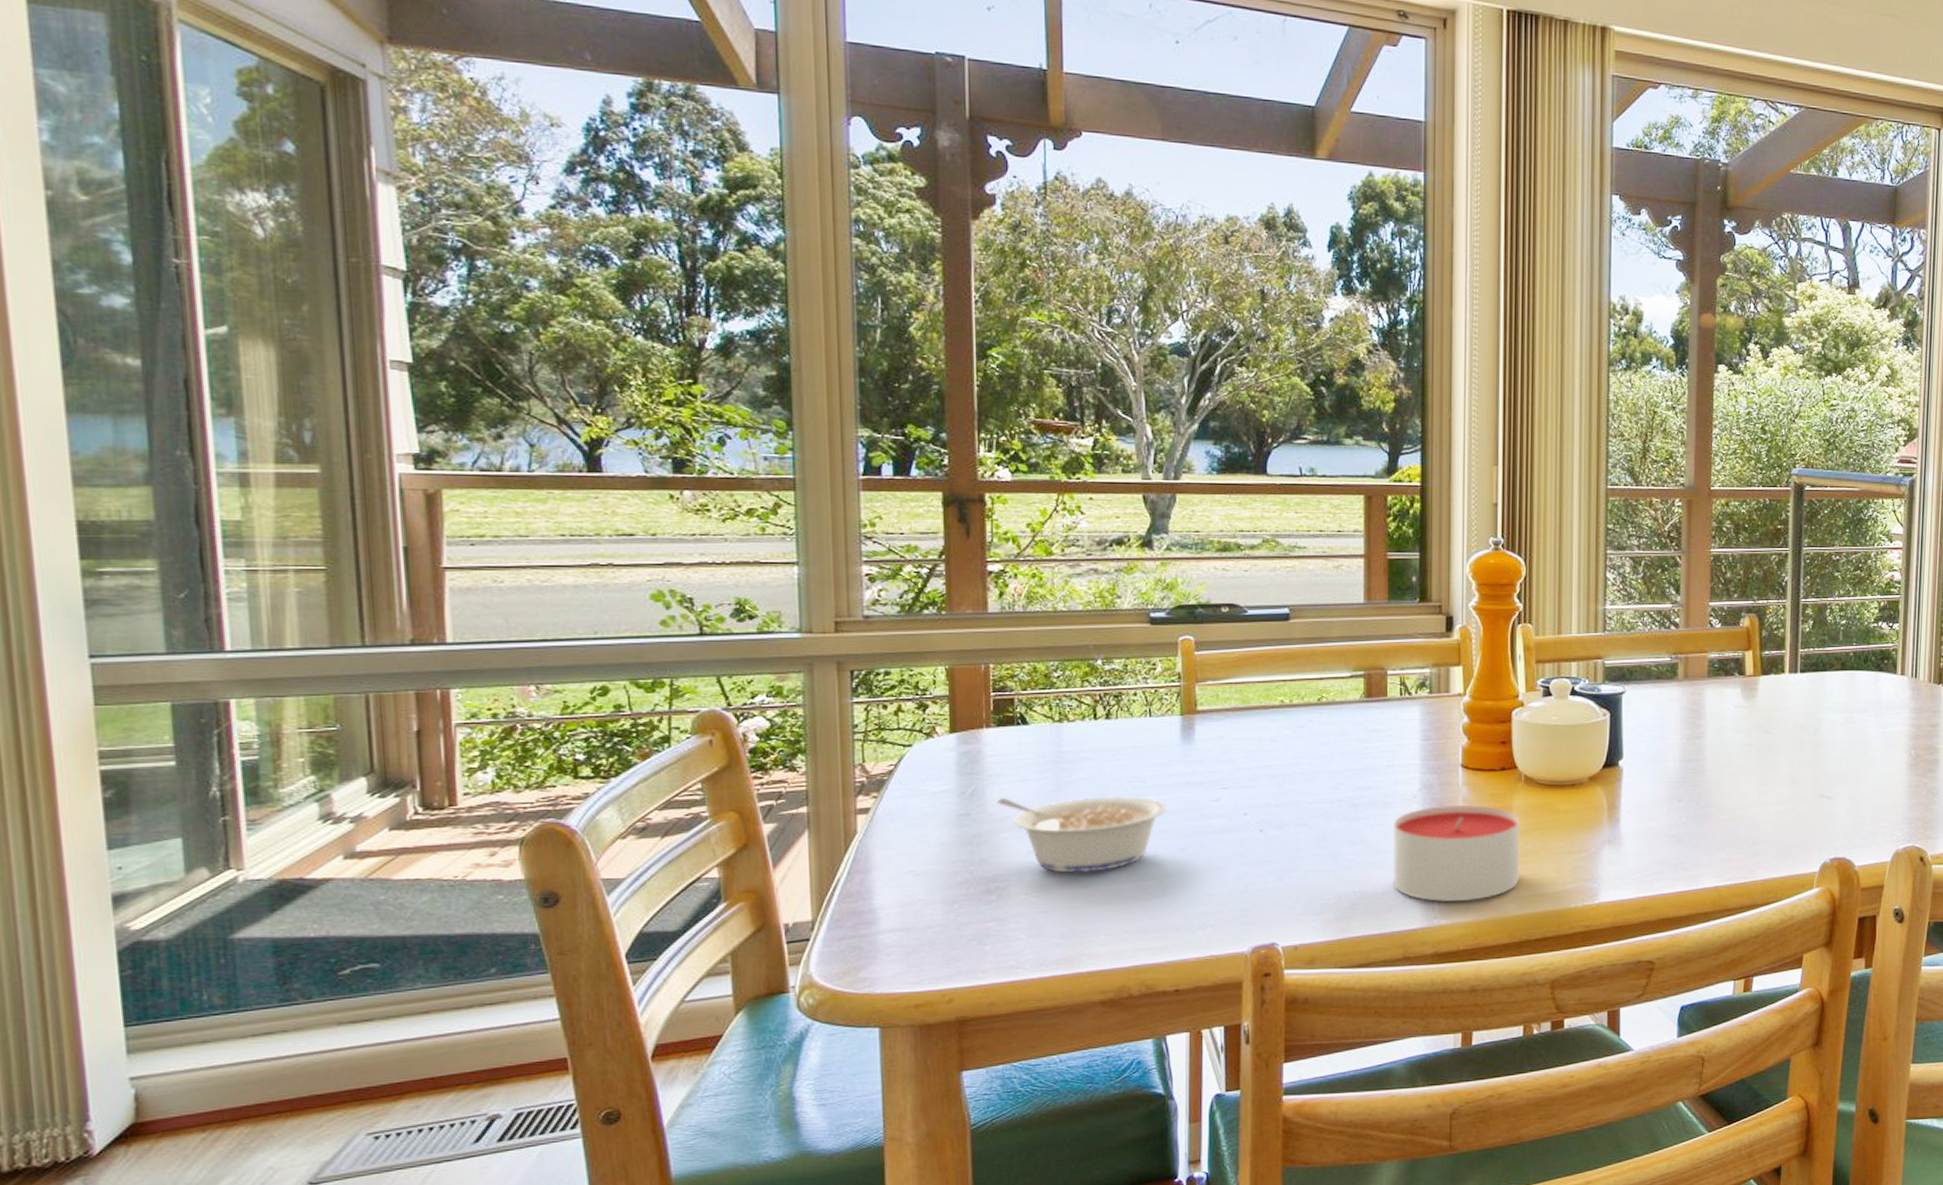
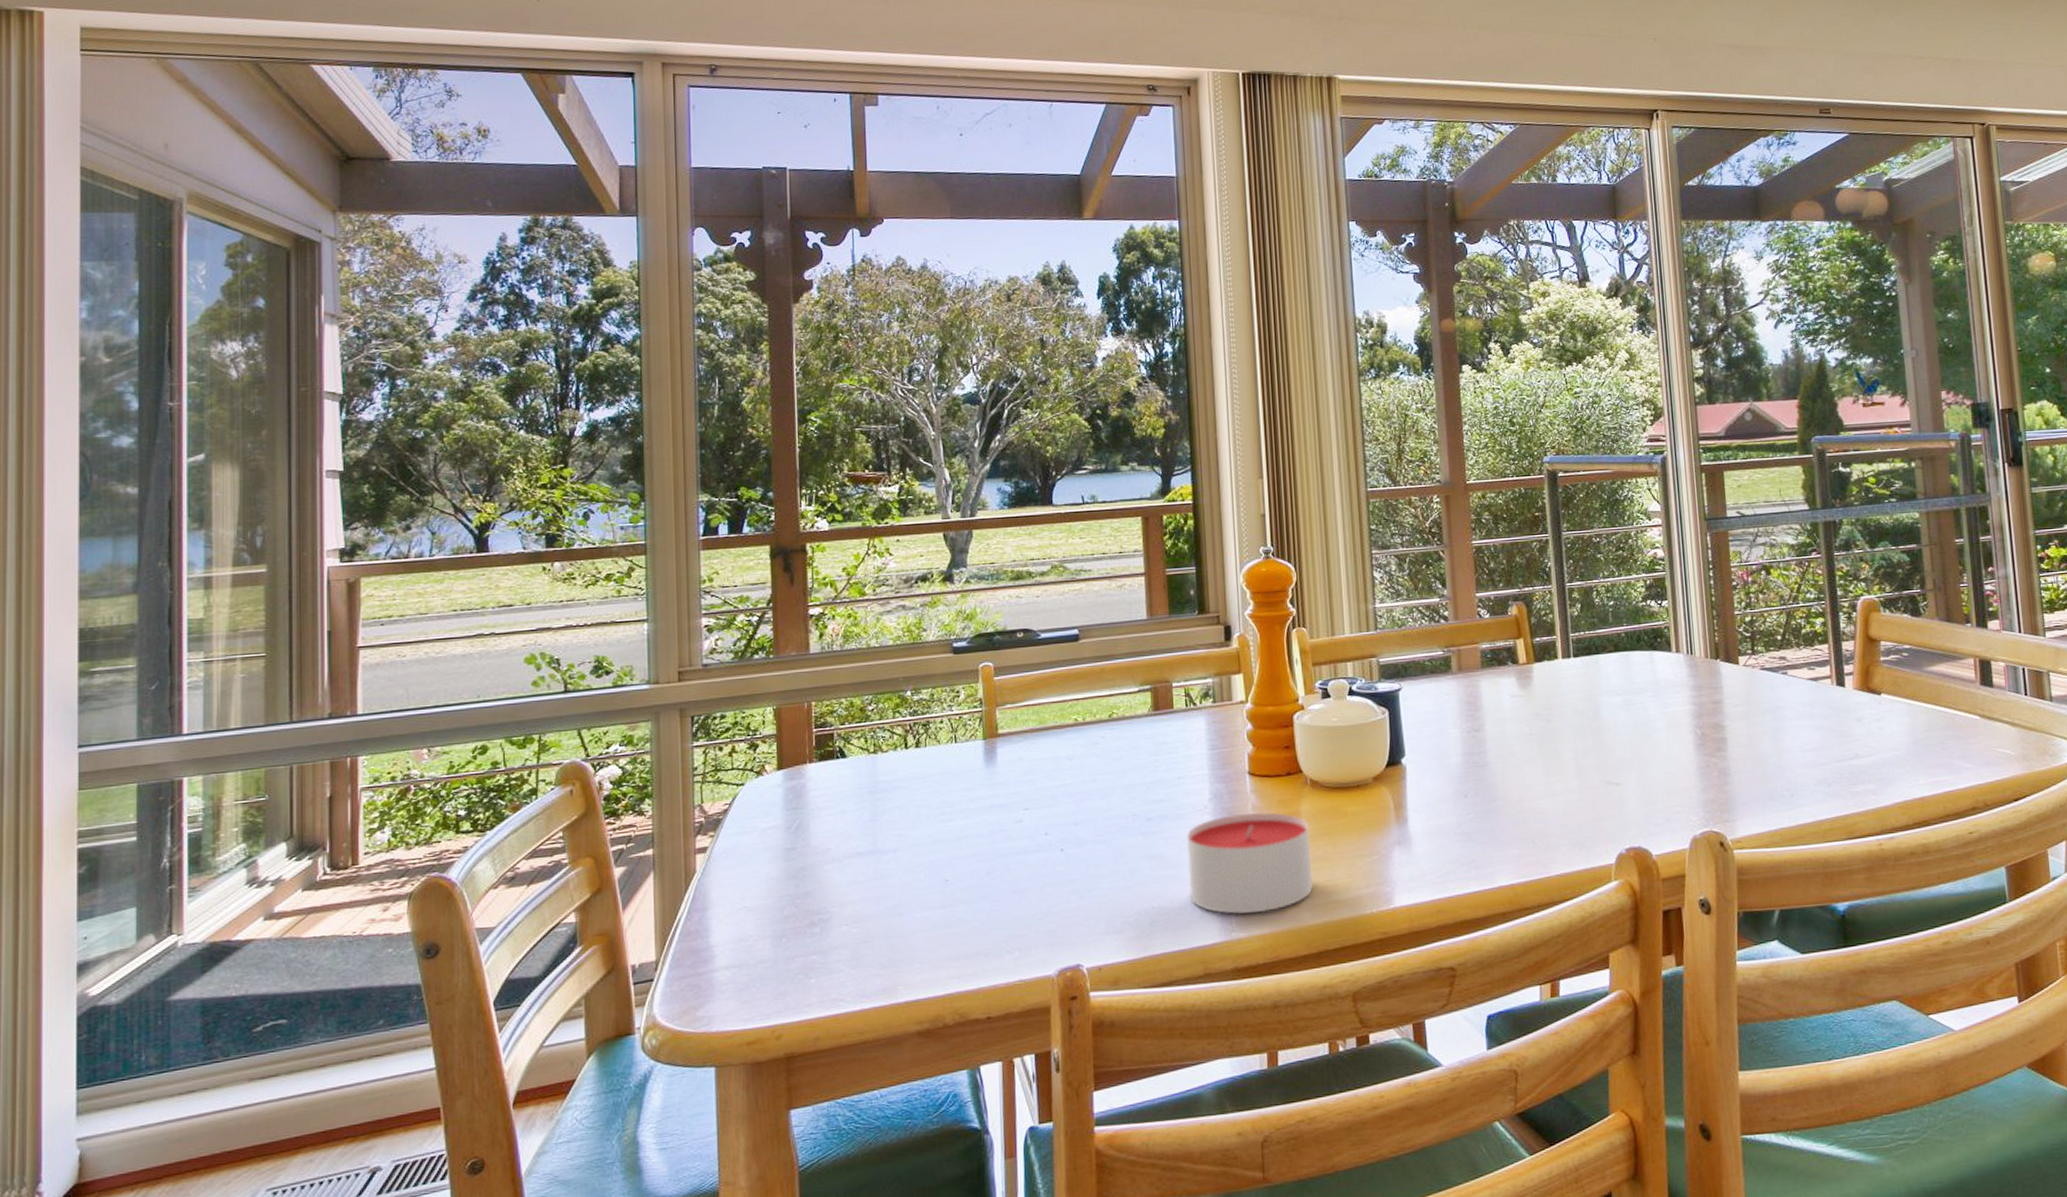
legume: present [997,796,1167,873] -> none [819,822,973,903]

